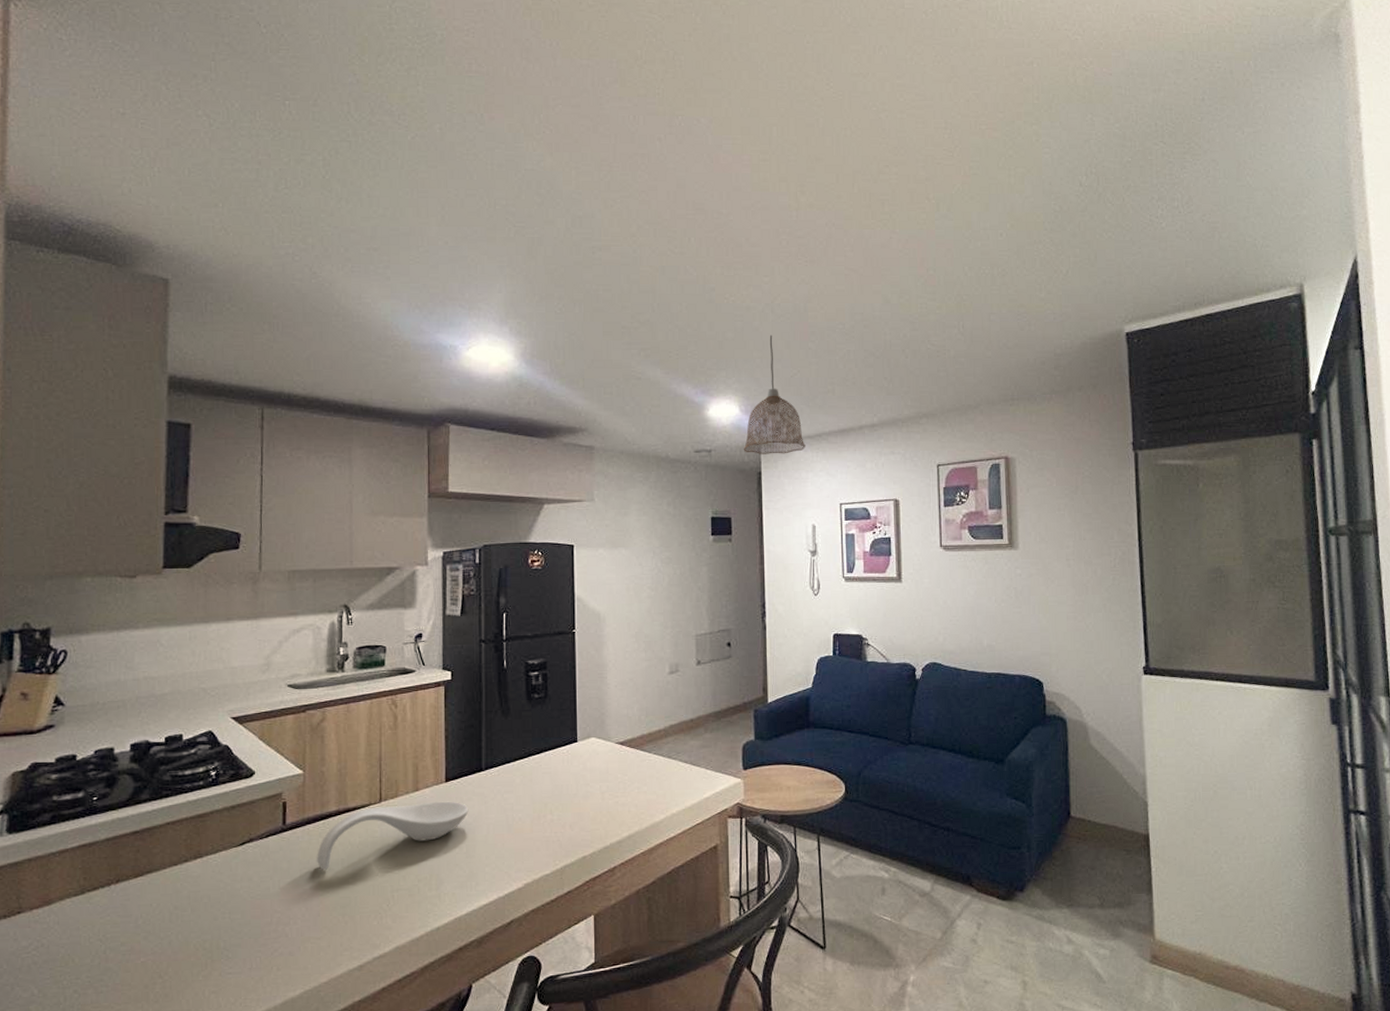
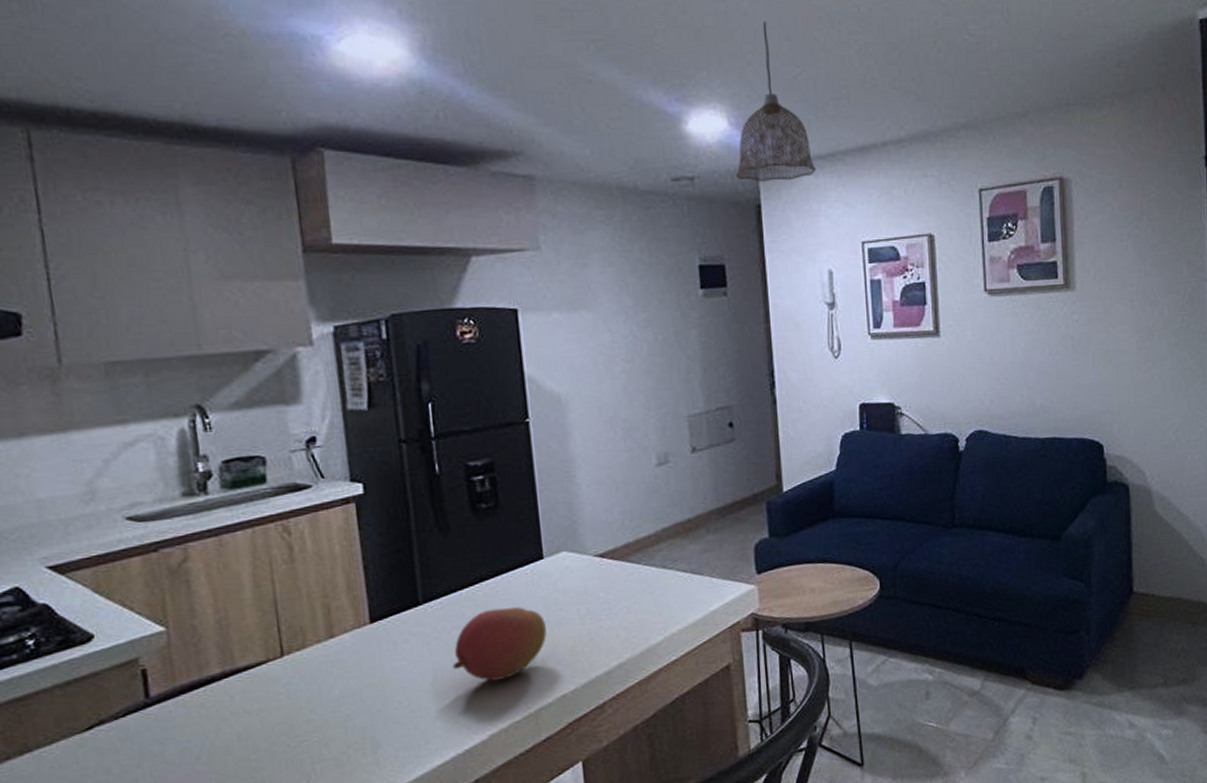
spoon rest: present [317,801,469,871] -> none [200,645,407,750]
fruit: none [502,779,575,839] -> present [452,607,547,681]

